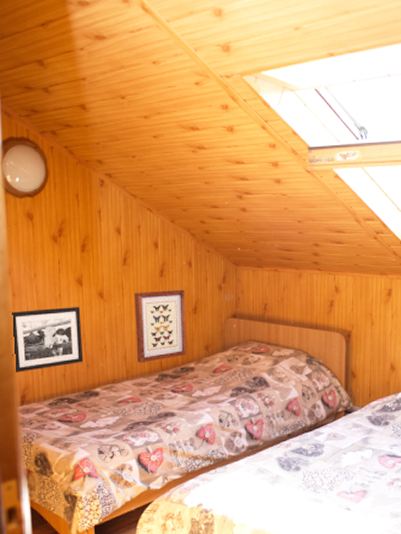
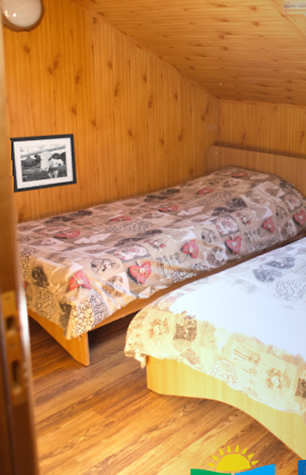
wall art: present [134,289,187,363] -> none [125,119,173,186]

